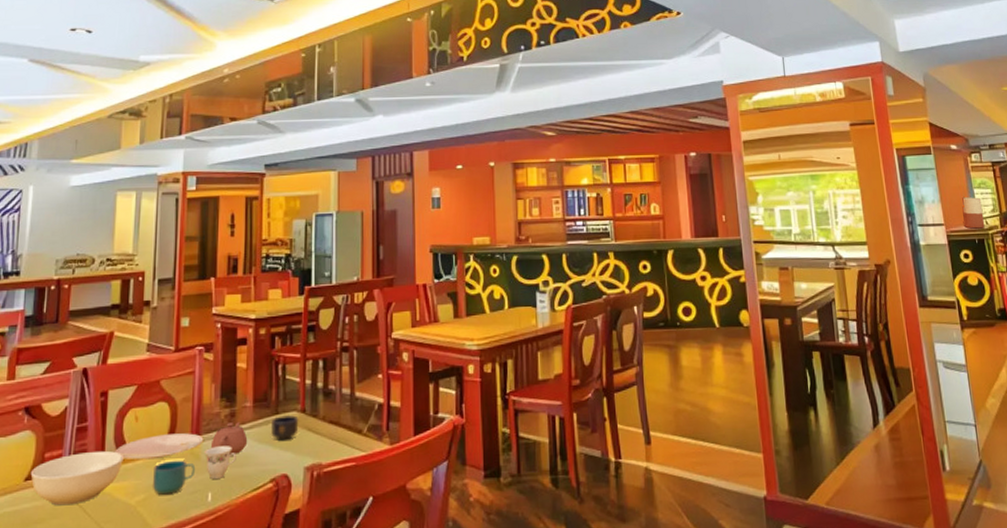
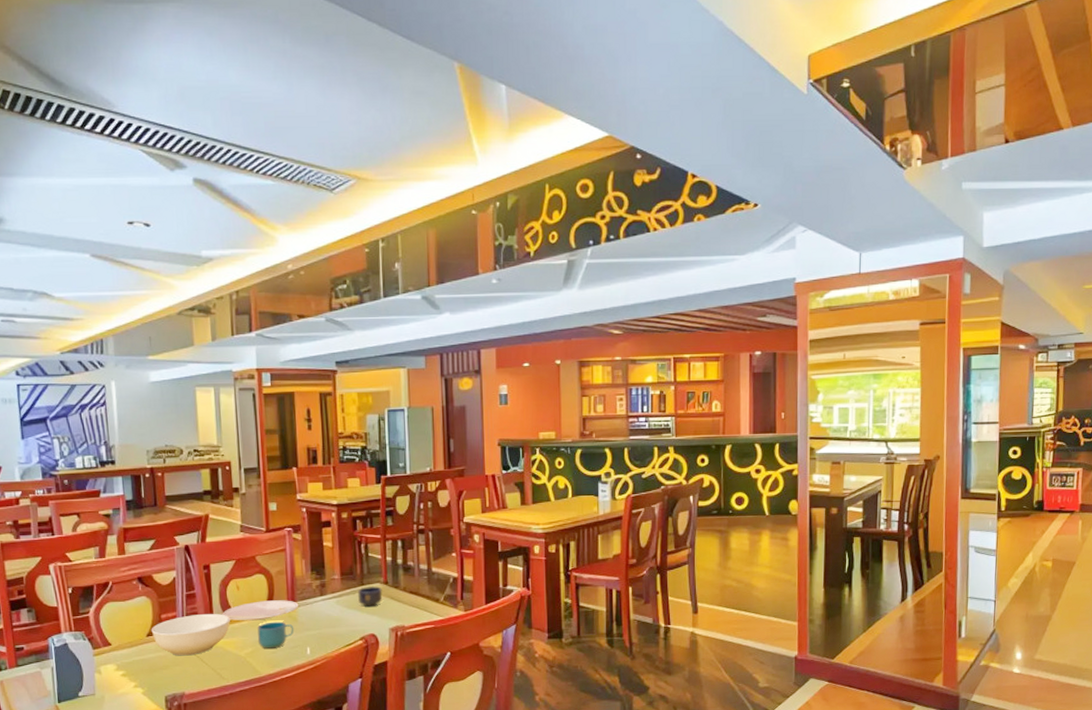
teacup: present [205,446,236,480] -> none [301,610,329,638]
teapot: present [210,422,248,454] -> none [305,591,338,617]
vase: present [962,197,985,229] -> none [1018,396,1040,427]

